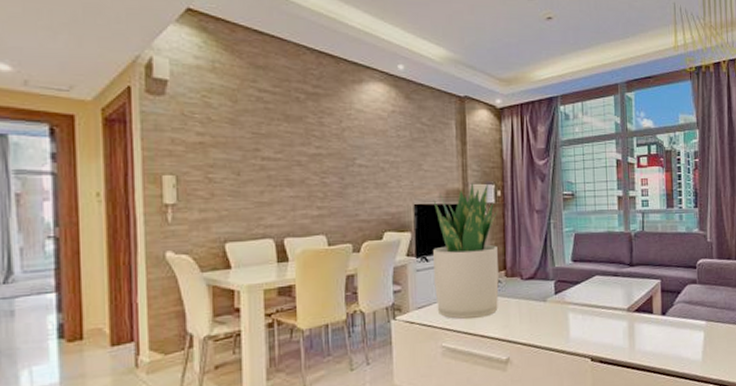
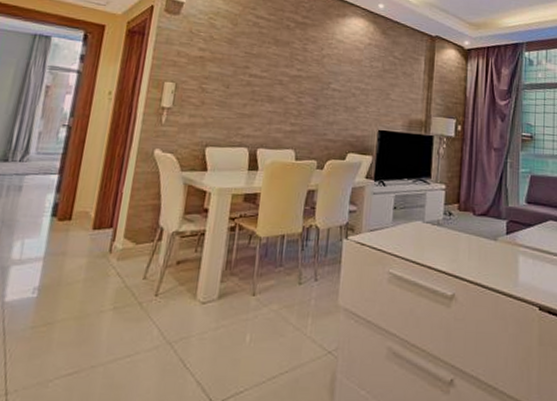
planter: present [433,182,499,319] -> none [388,115,457,248]

